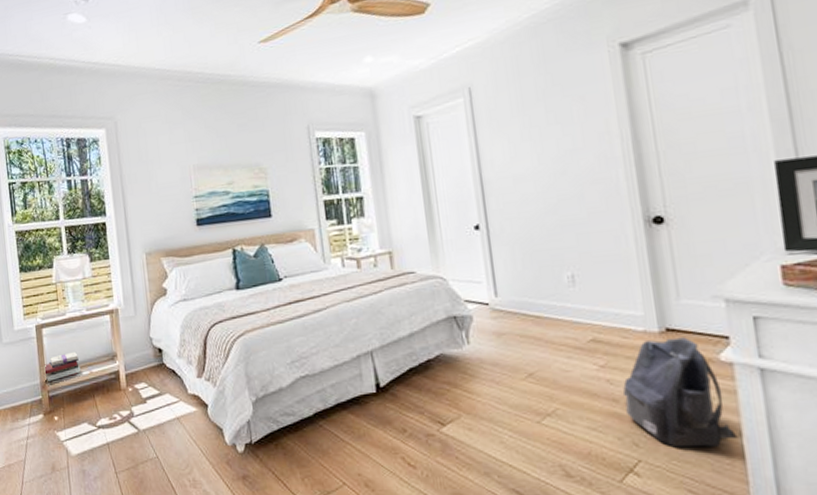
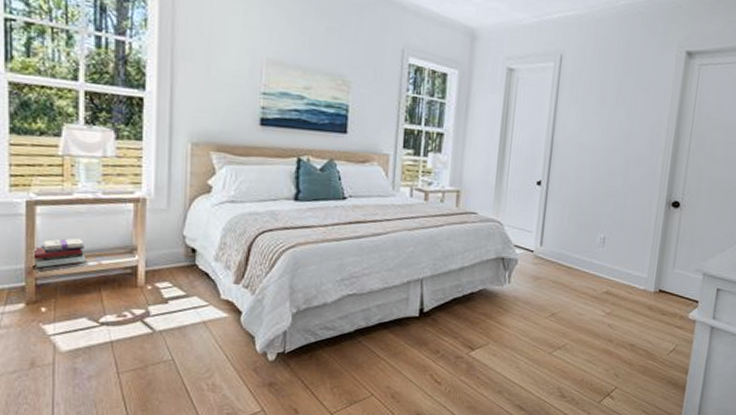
backpack: present [622,337,738,448] -> none [616,297,685,380]

